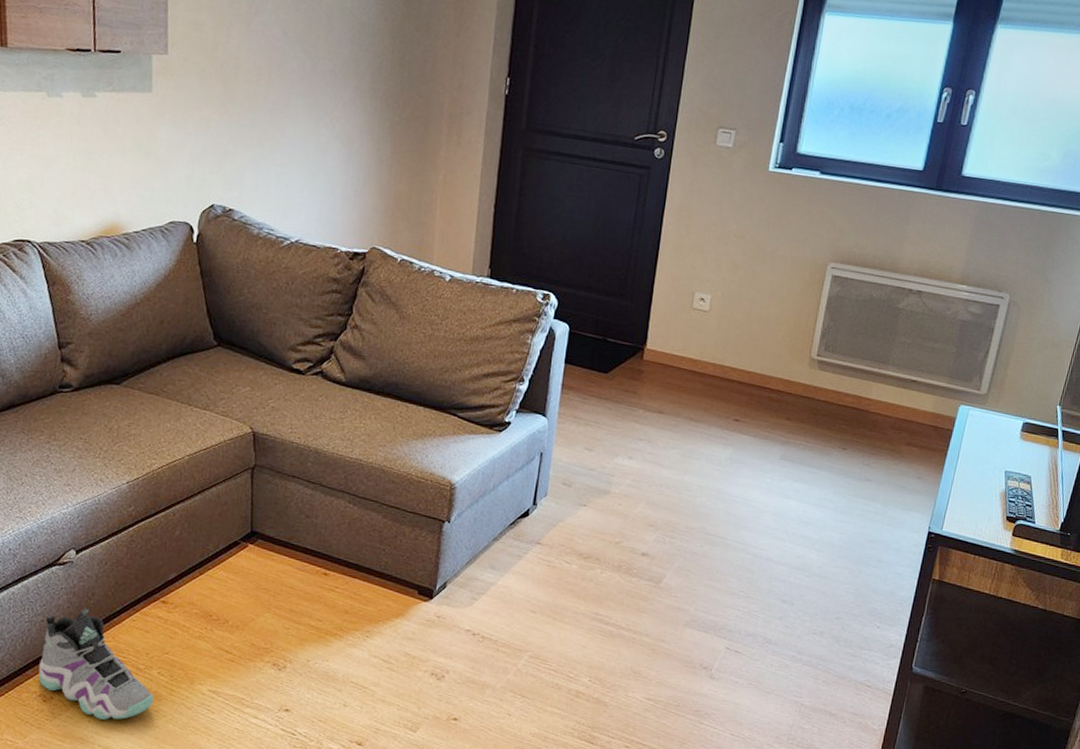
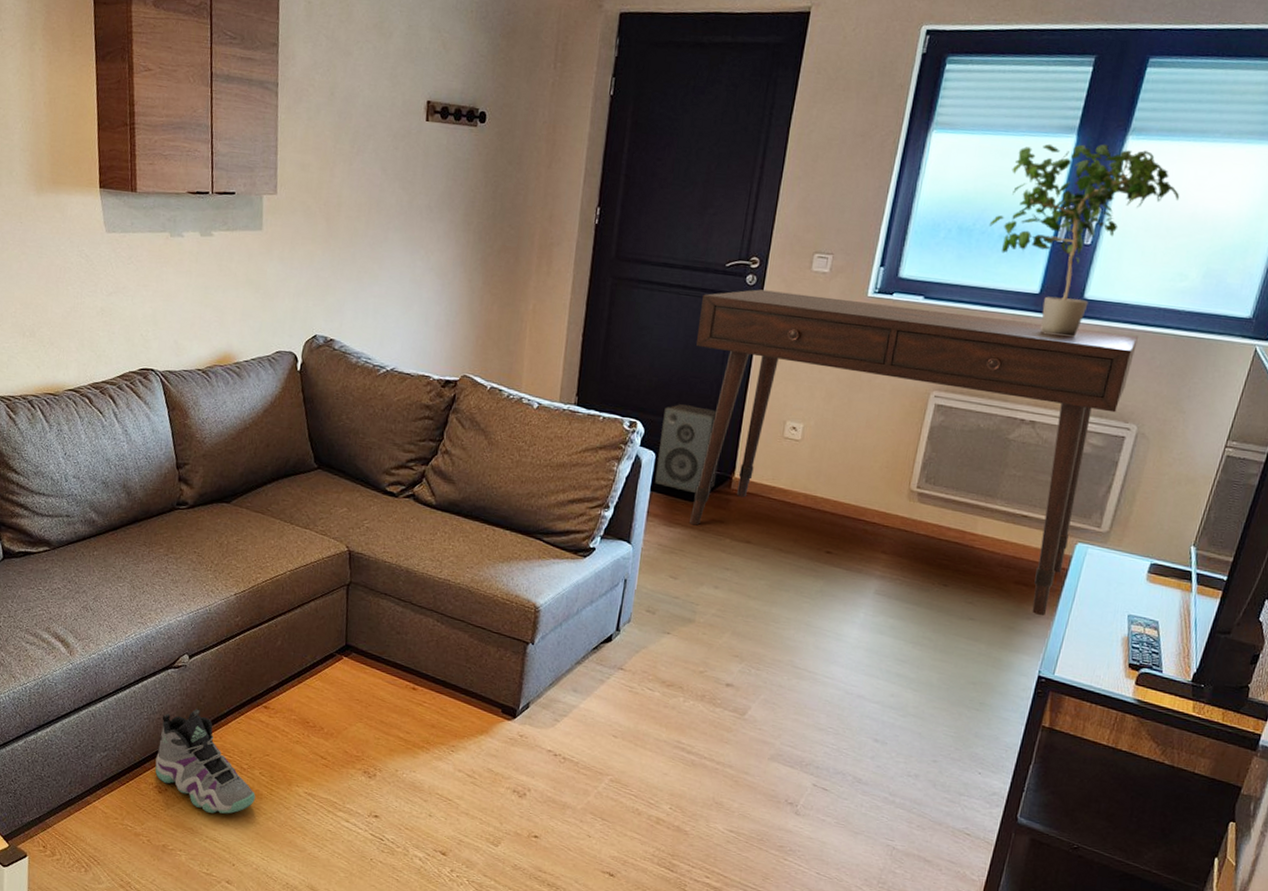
speaker: none [569,276,631,364] -> present [655,404,719,493]
desk: none [604,162,1009,475] -> present [690,289,1138,616]
potted plant: none [877,29,1042,212] -> present [989,143,1180,337]

